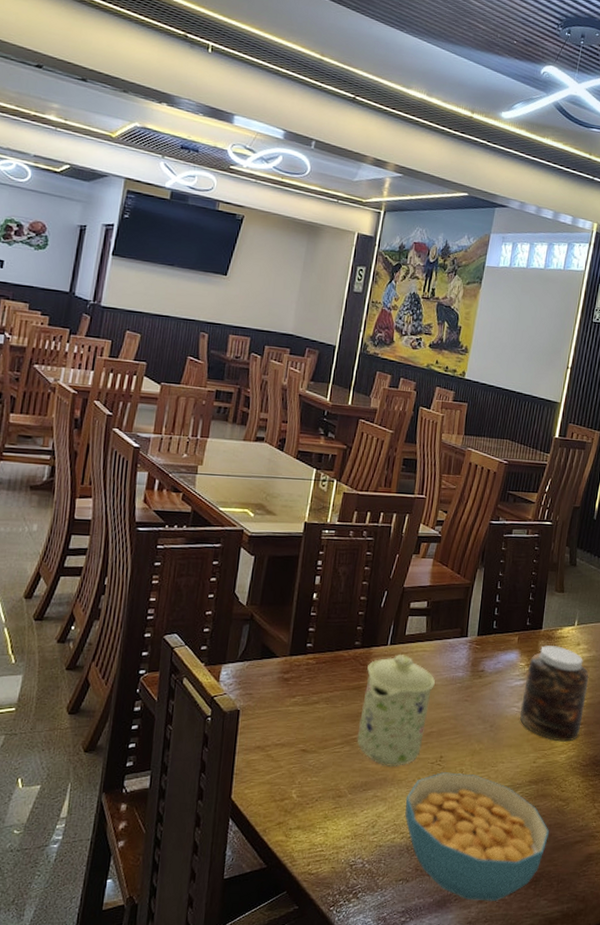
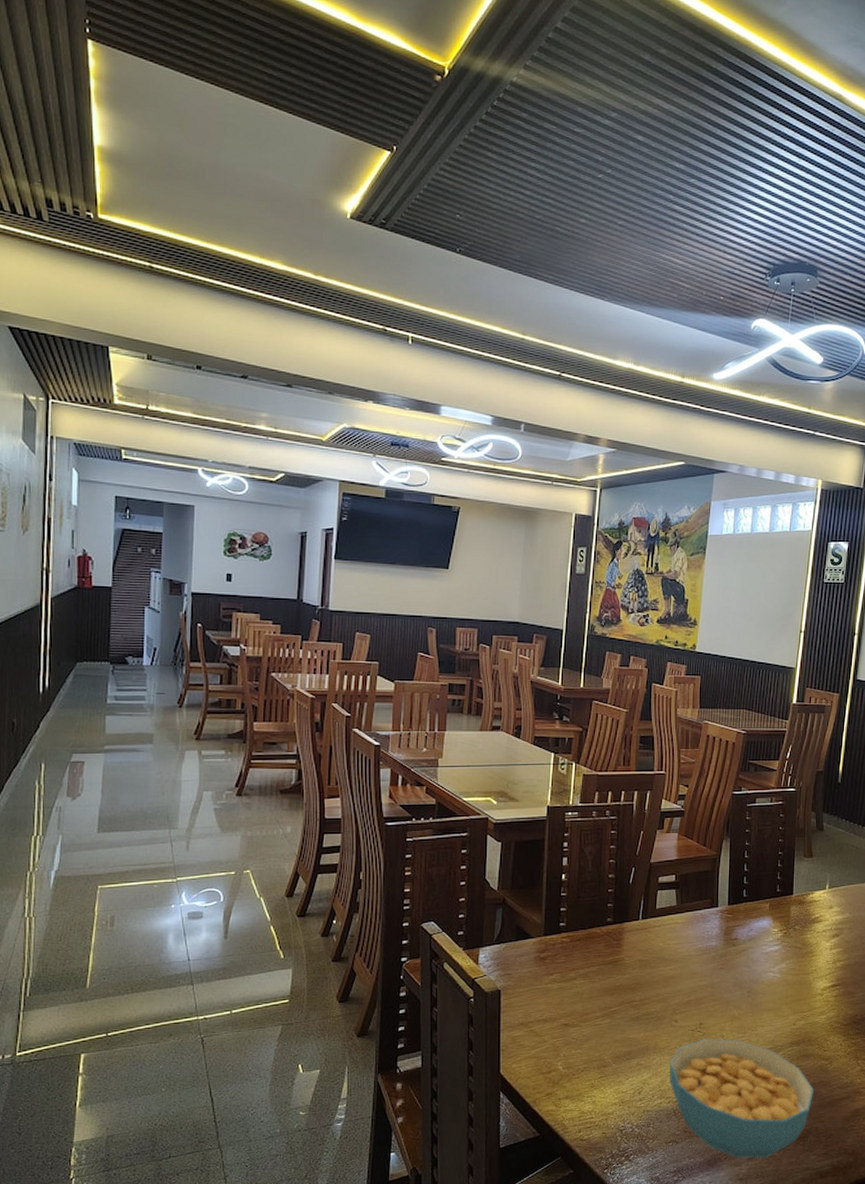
mug: present [356,653,435,768] -> none [616,927,689,1037]
jar: present [520,645,589,742] -> none [777,910,844,1003]

